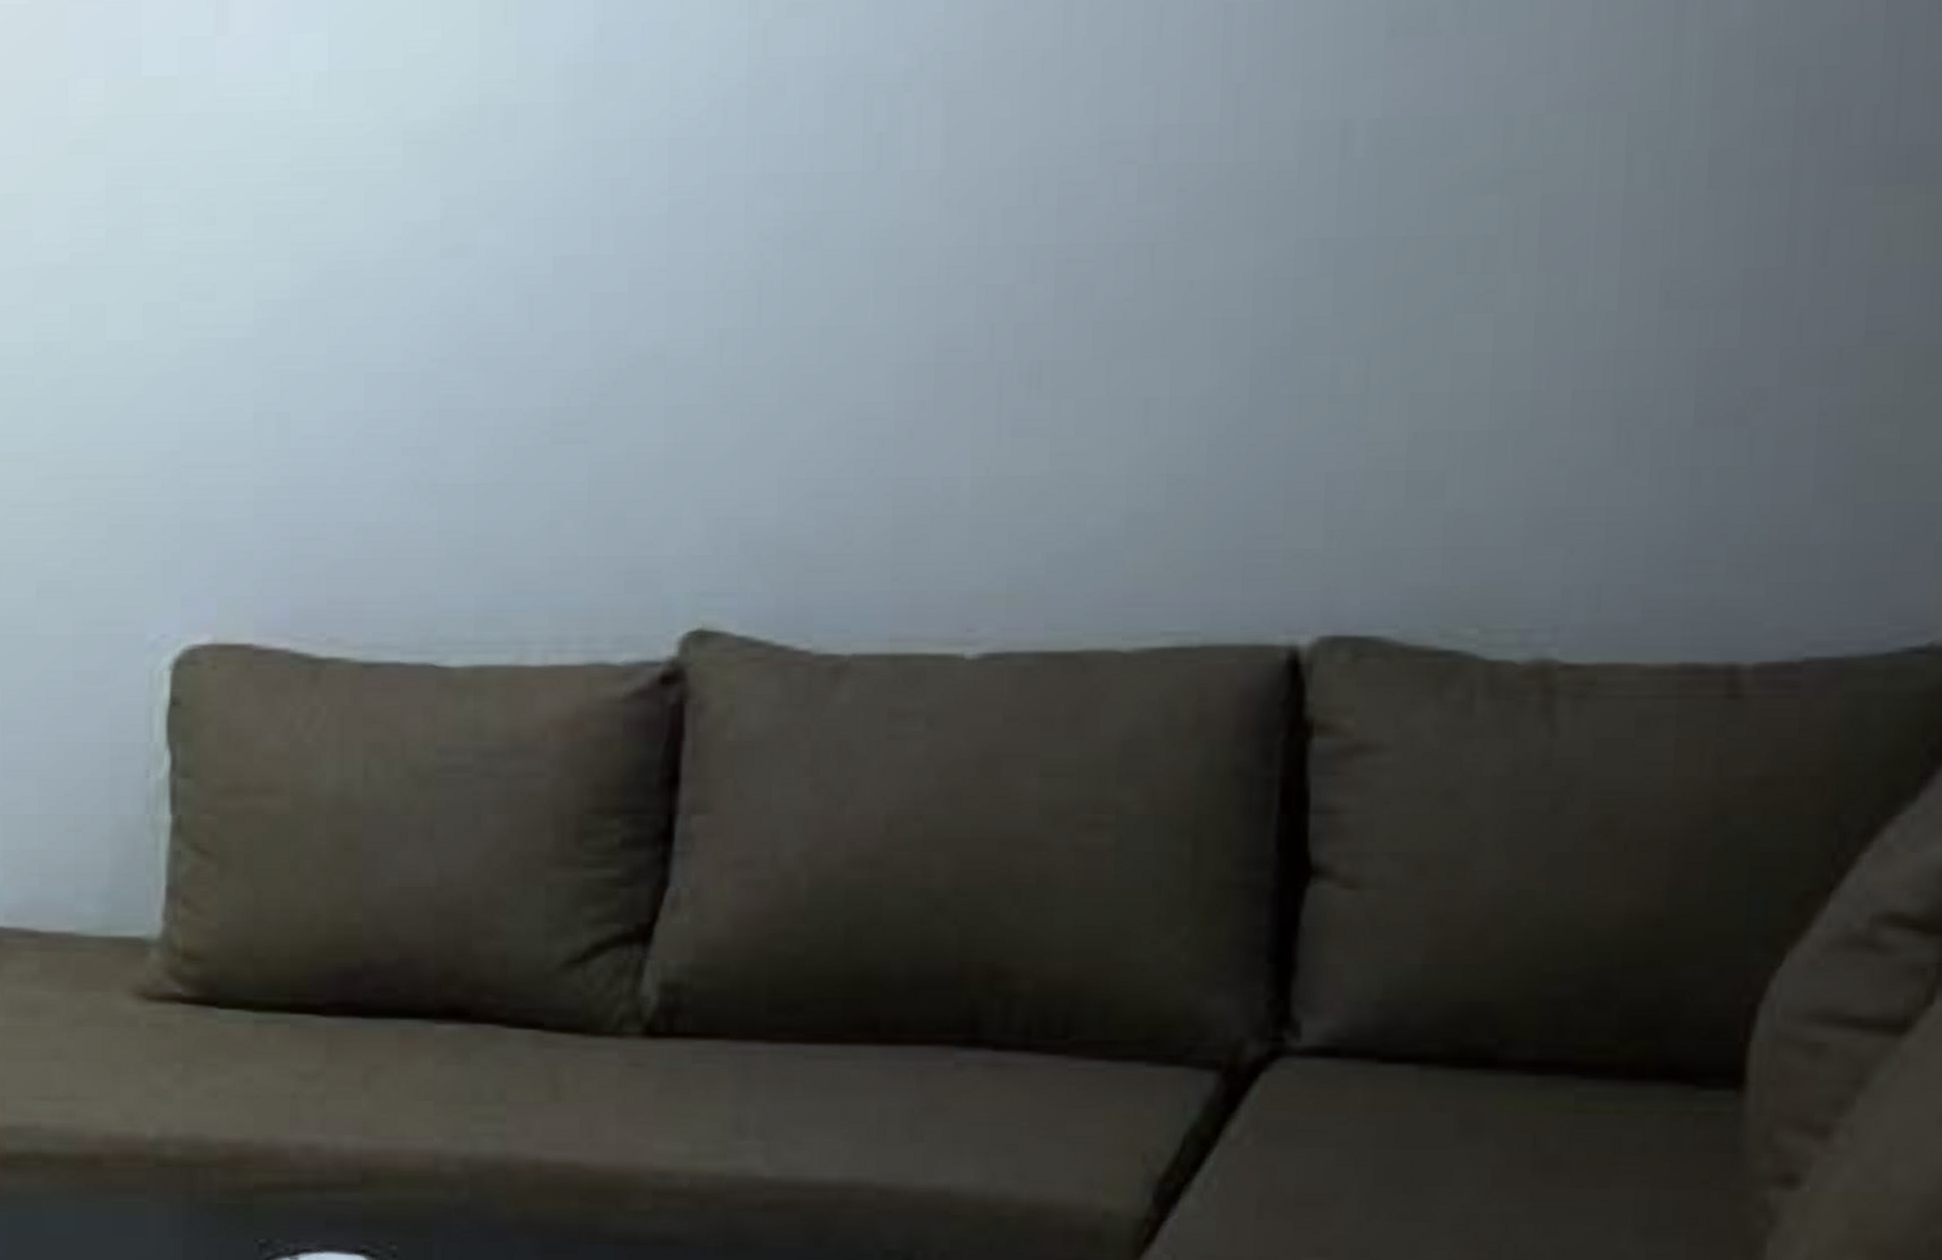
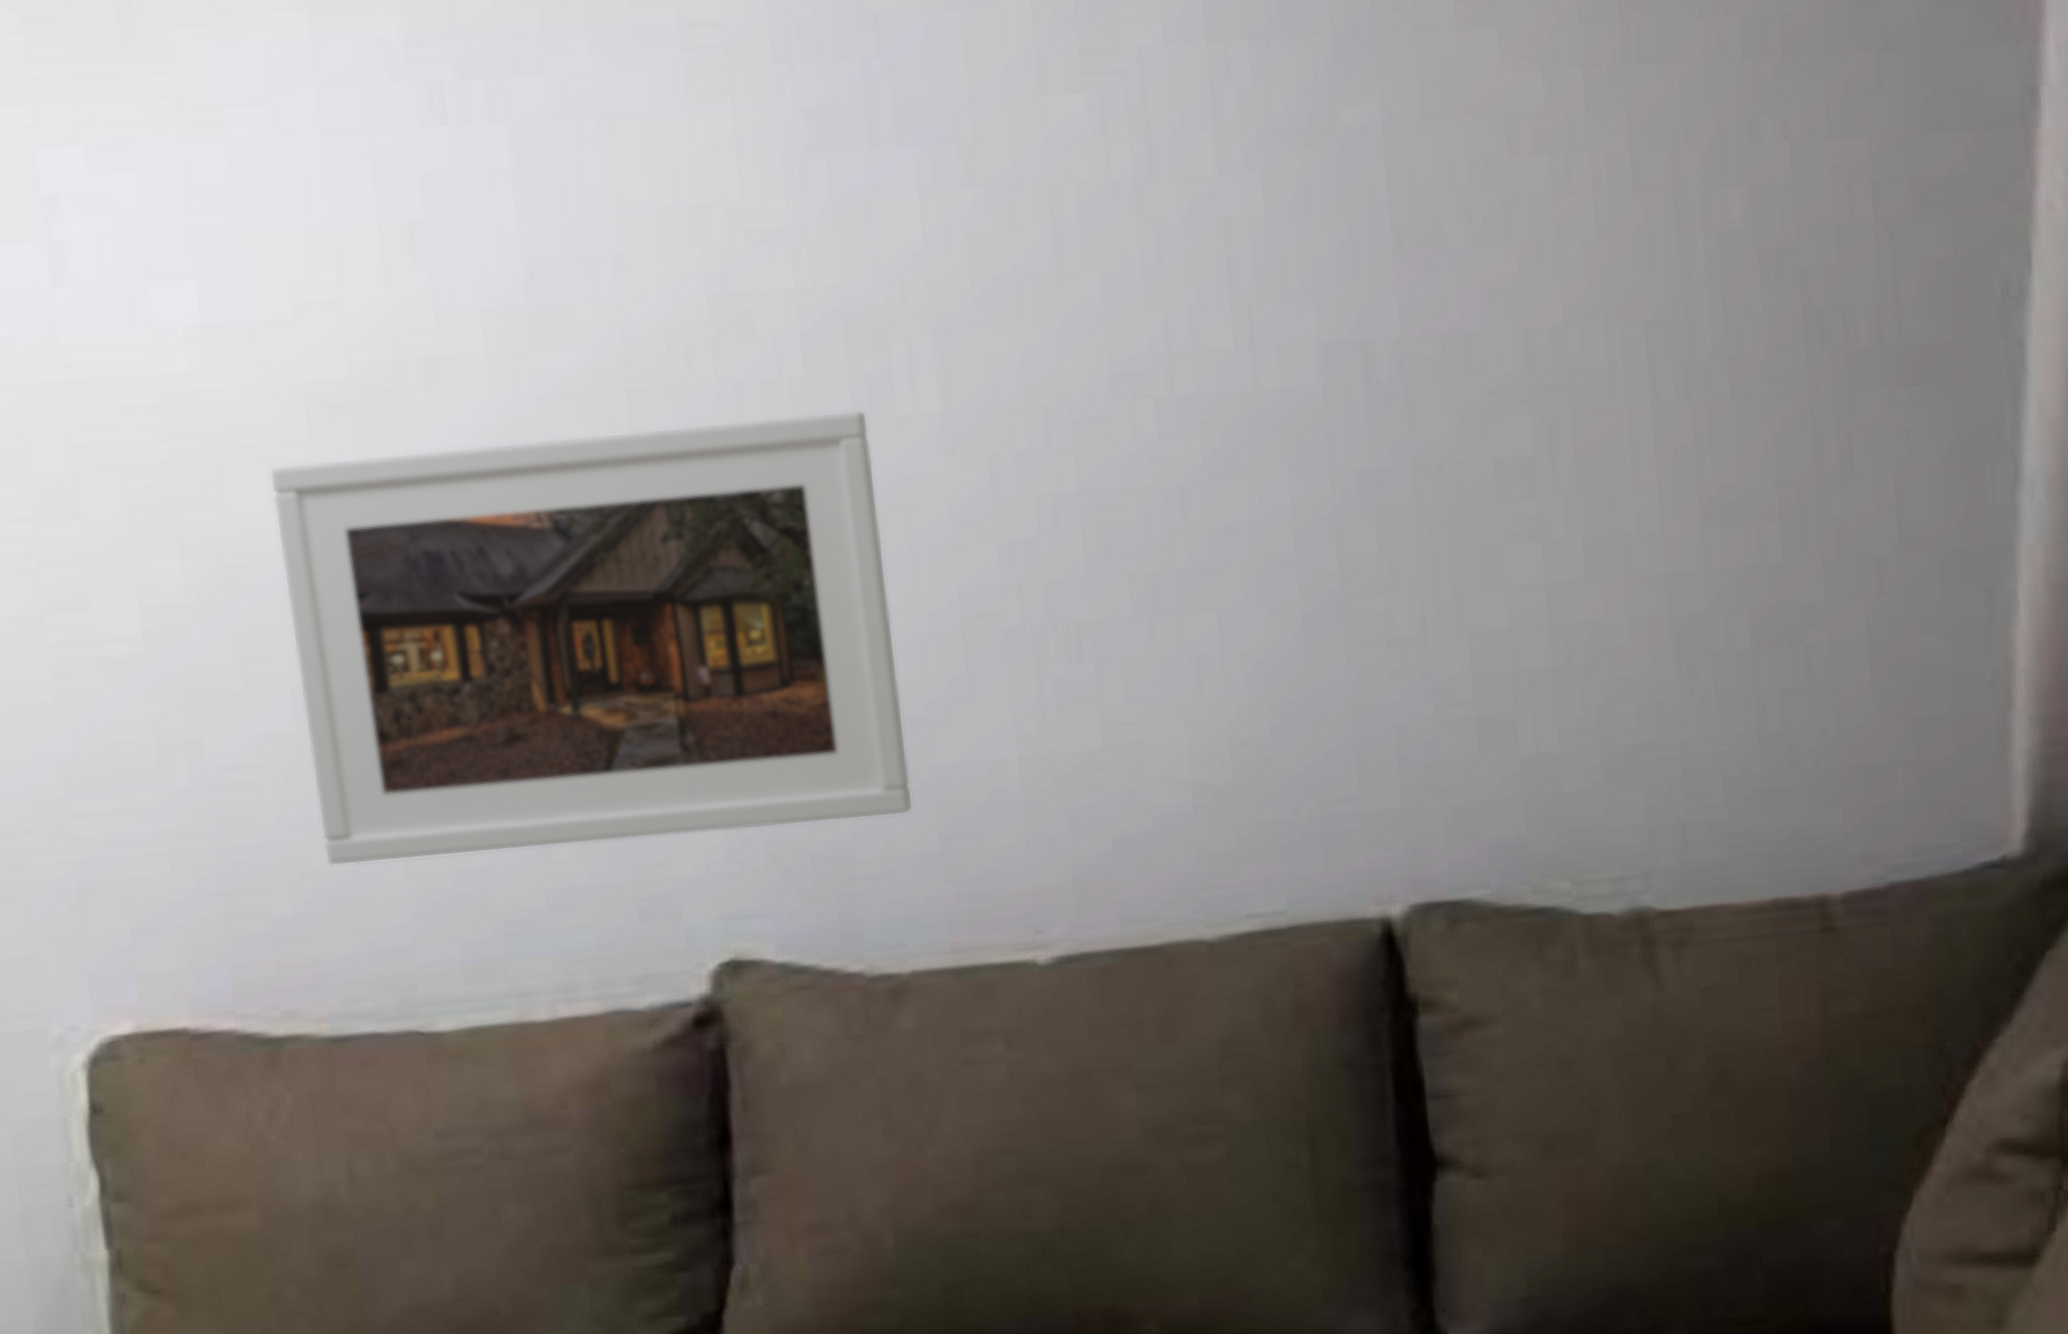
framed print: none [367,164,875,523] -> present [268,409,914,866]

